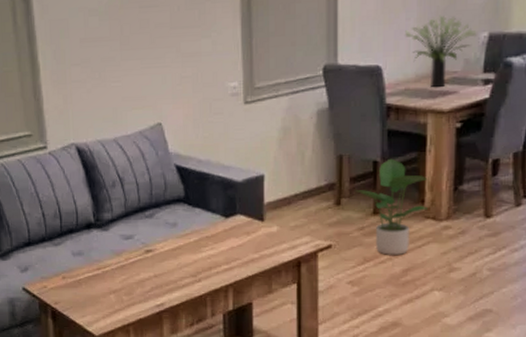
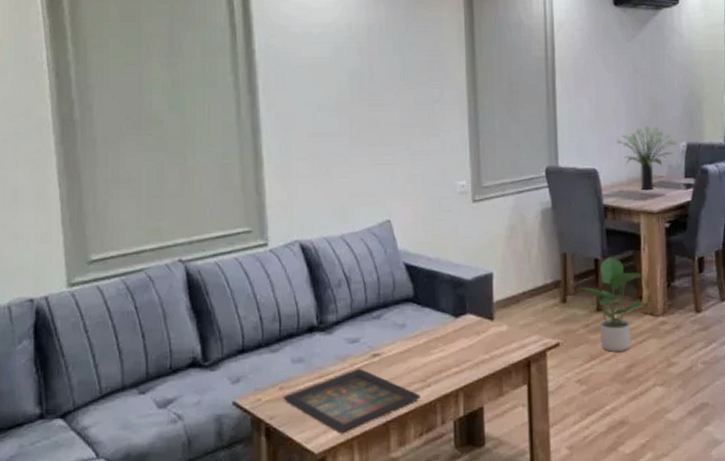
icon panel: none [66,262,192,320] -> present [283,368,421,434]

